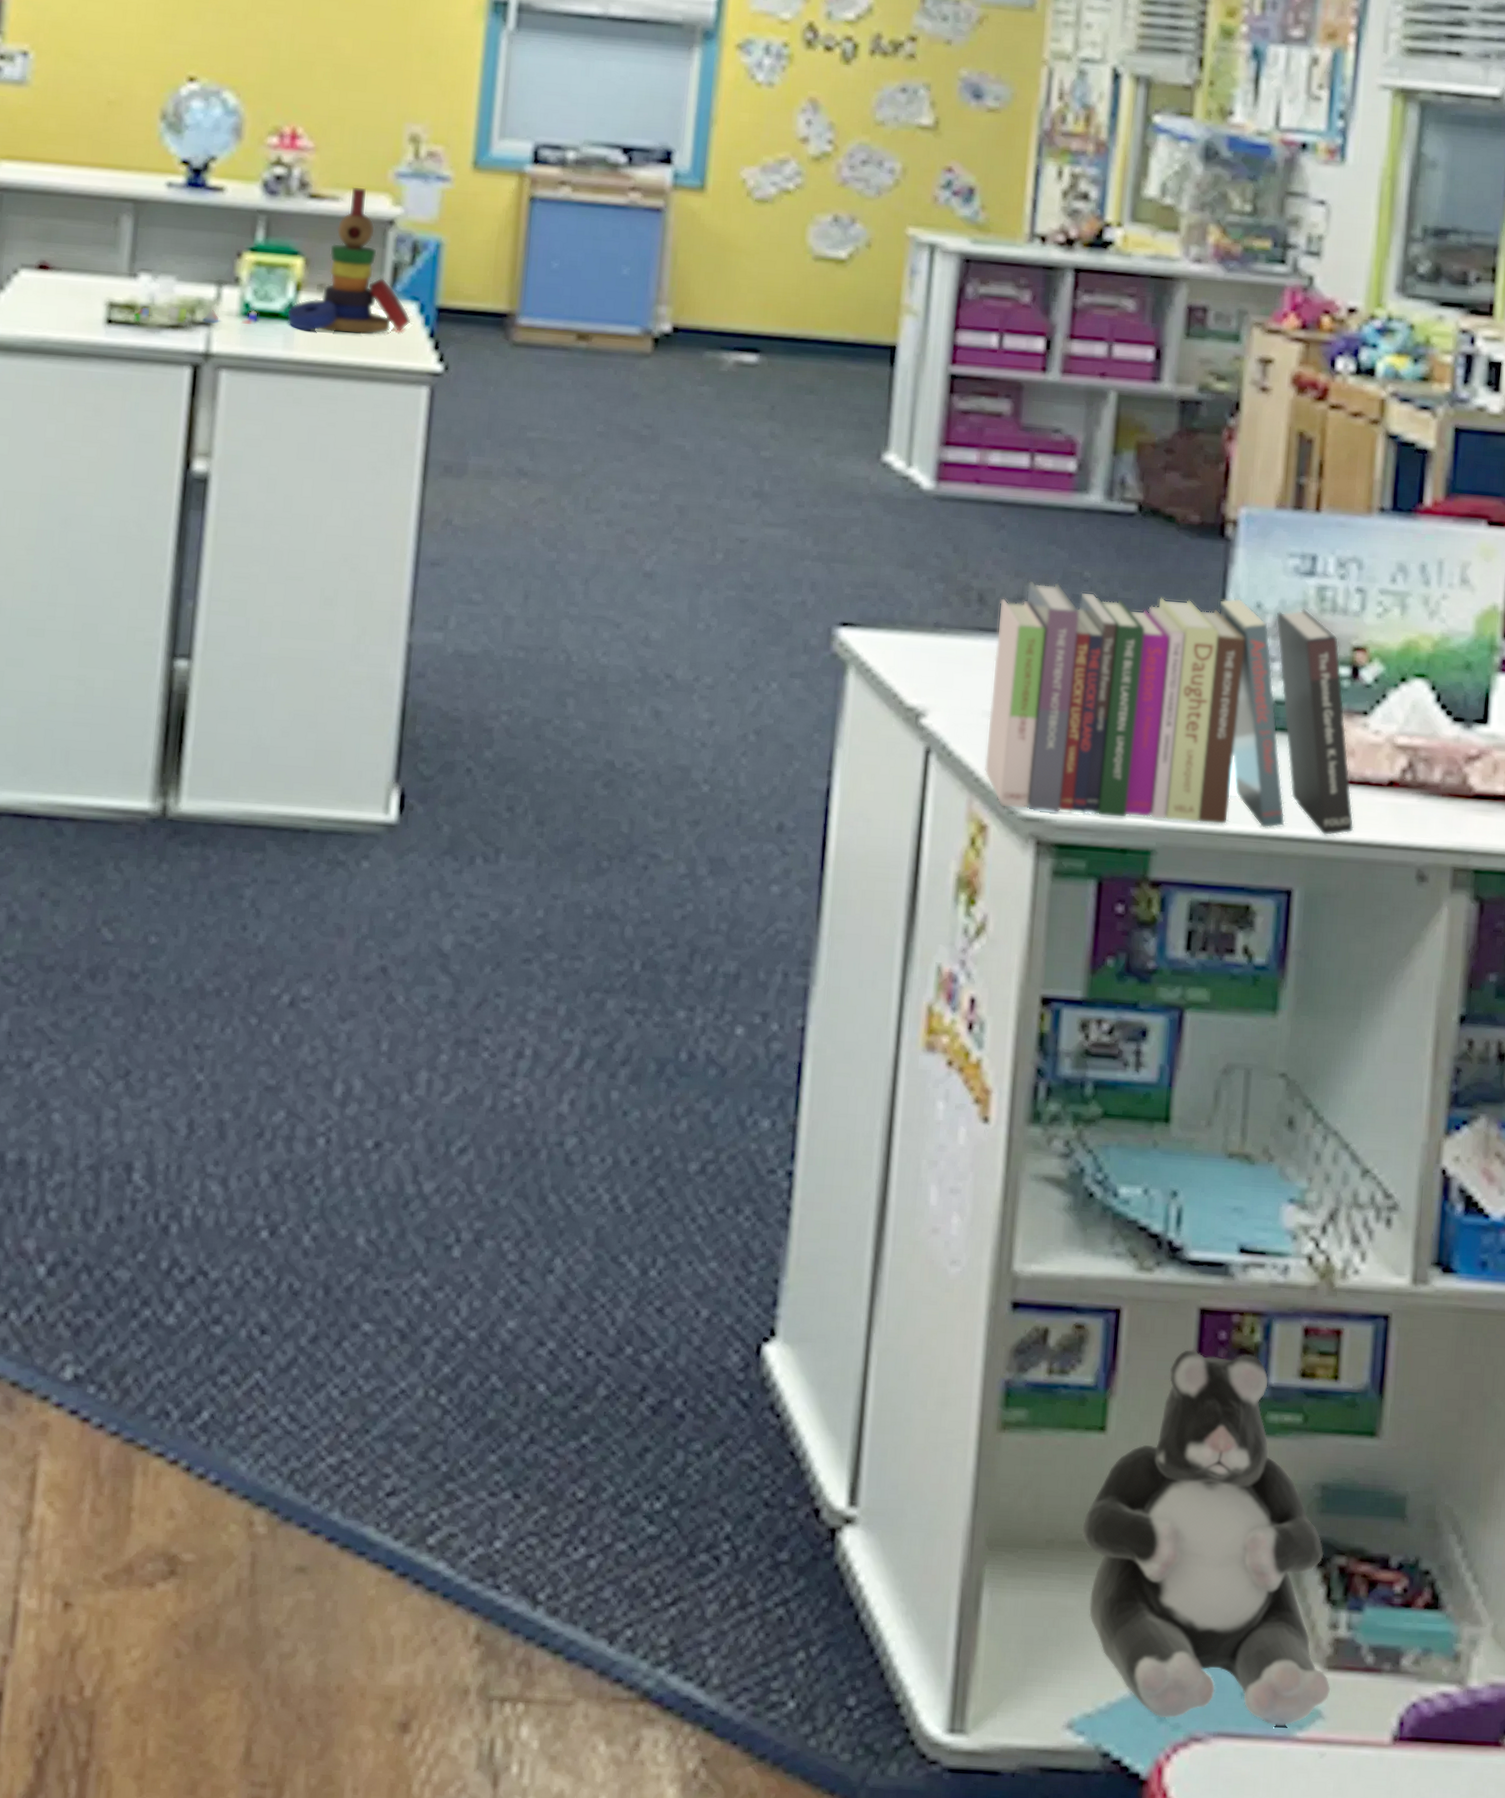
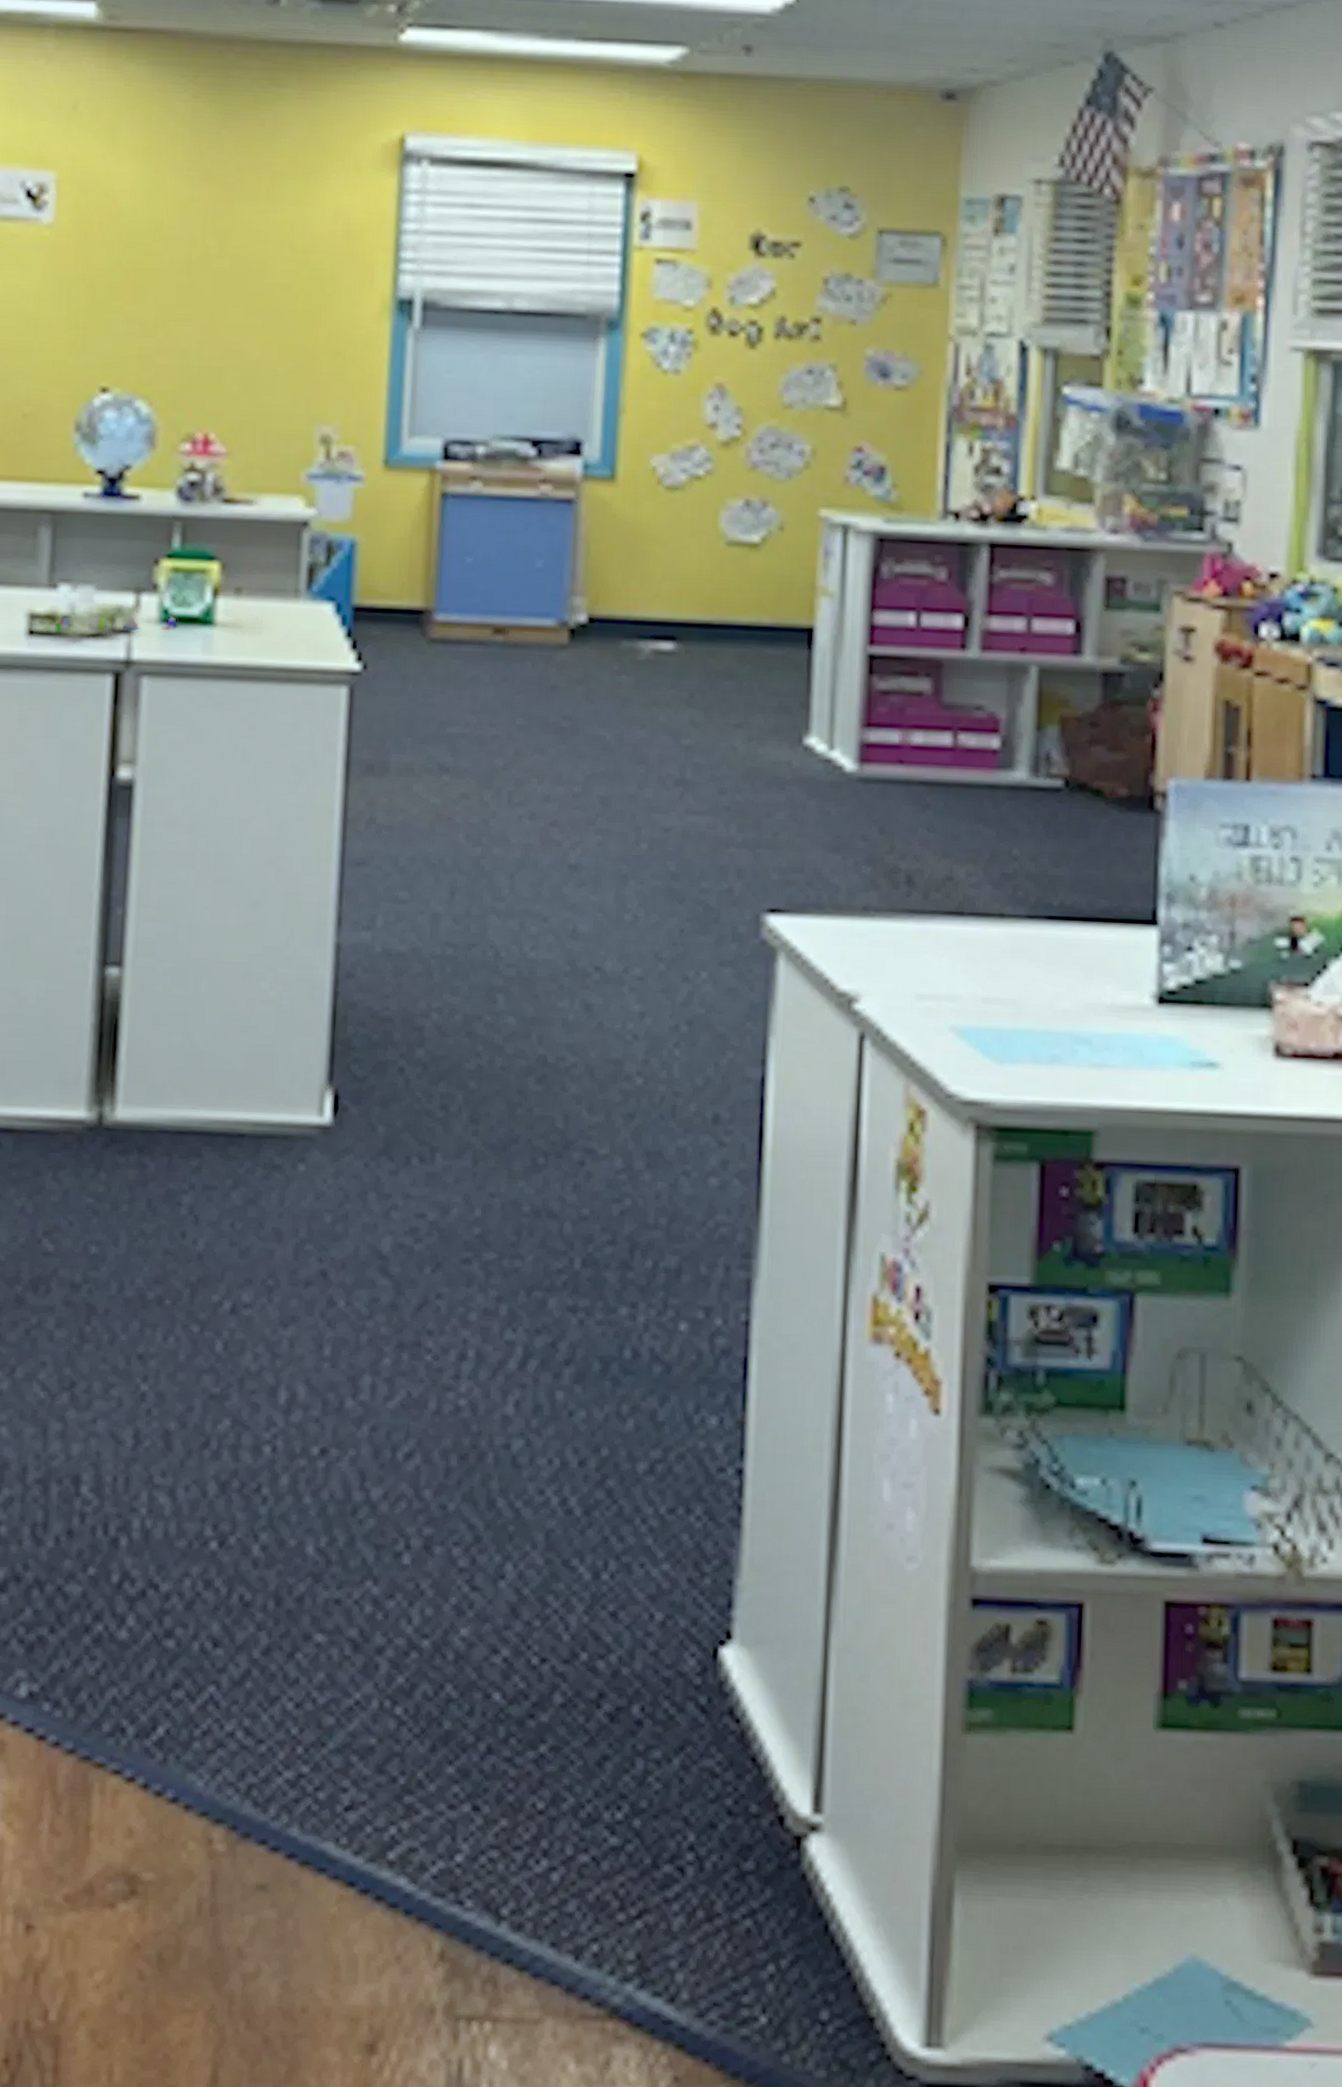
stacking toy: present [287,186,411,334] -> none [206,490,328,636]
books: present [984,581,1354,836] -> none [919,861,1300,1112]
plush toy: present [1082,1350,1330,1726] -> none [1053,1644,1318,2036]

